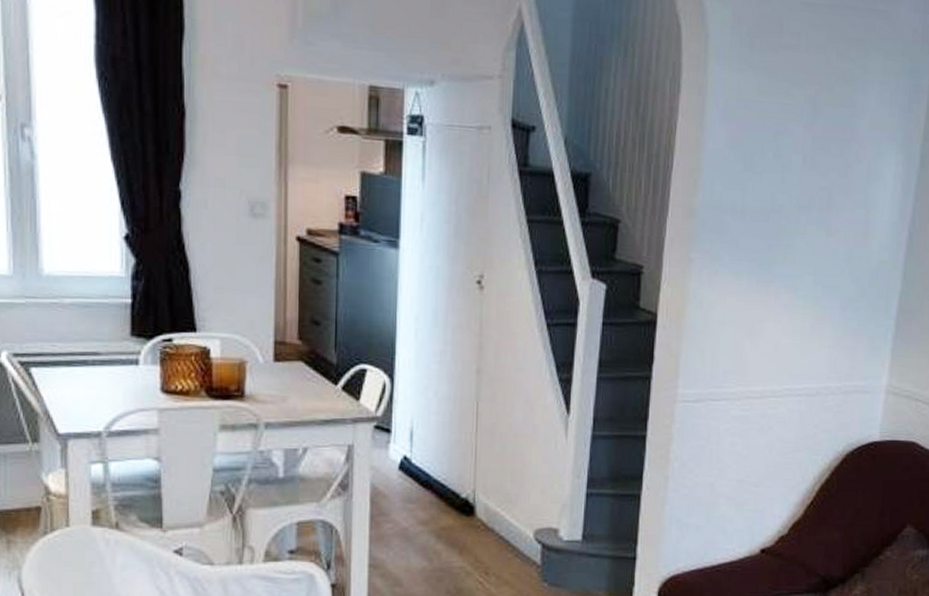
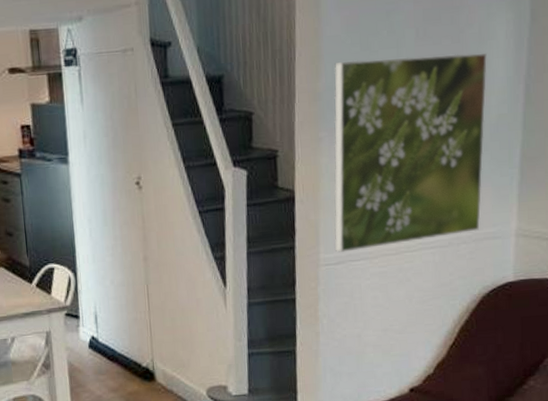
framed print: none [696,179,873,389] -> present [334,53,487,252]

